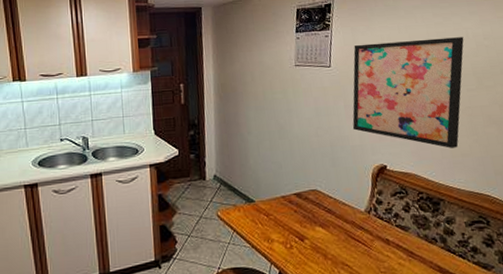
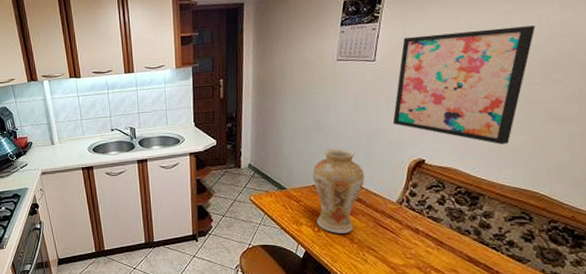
vase: none [280,155,333,250] -> present [313,148,365,234]

